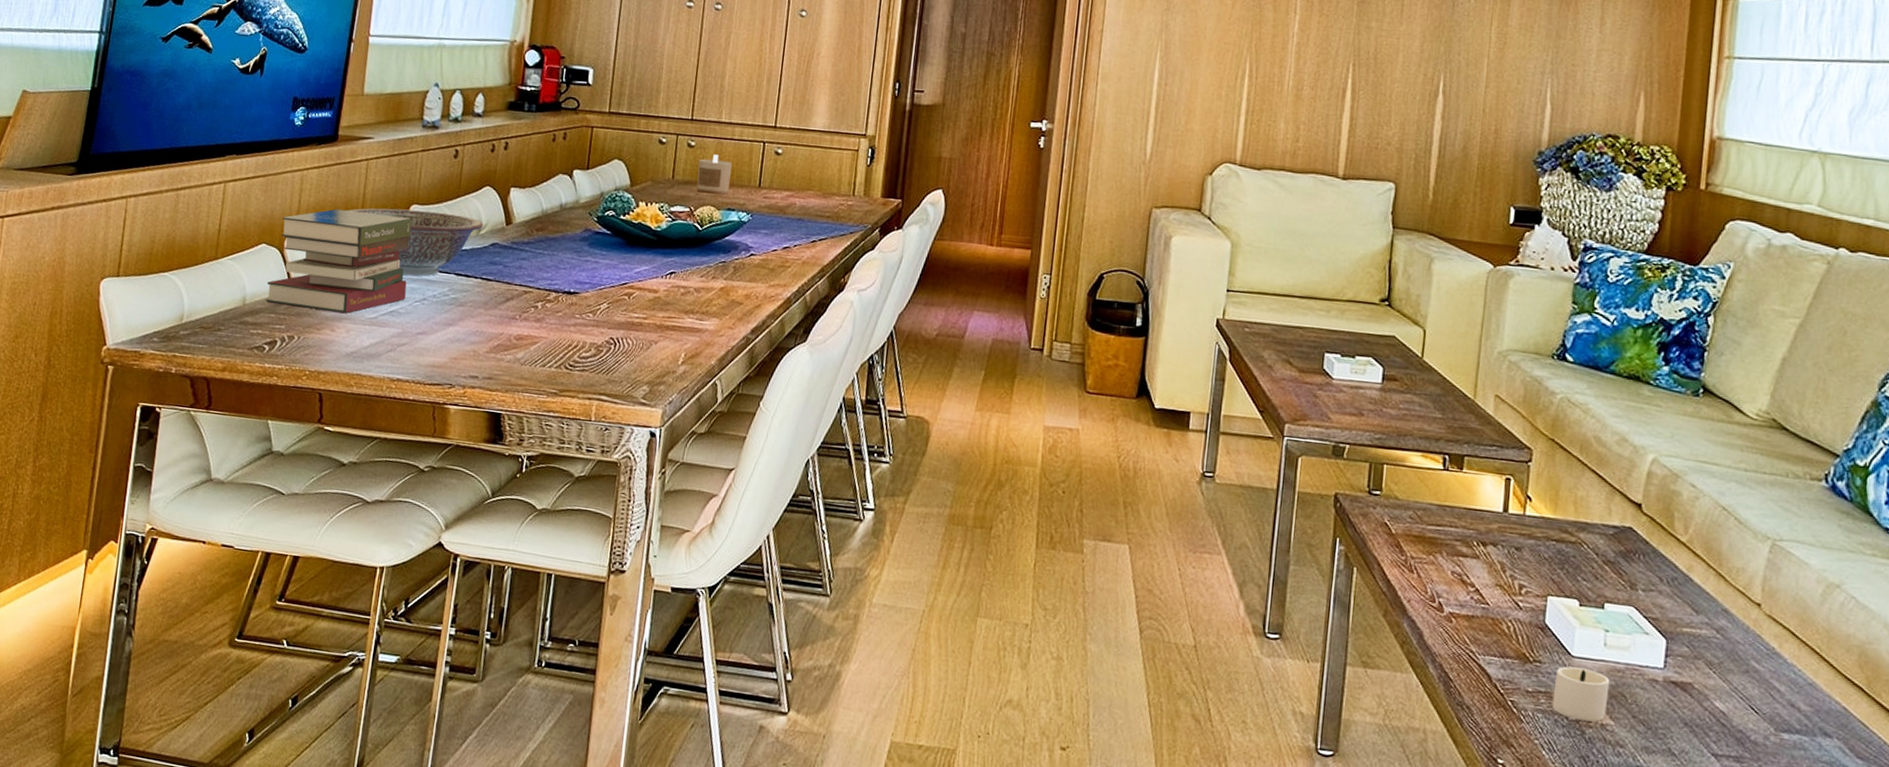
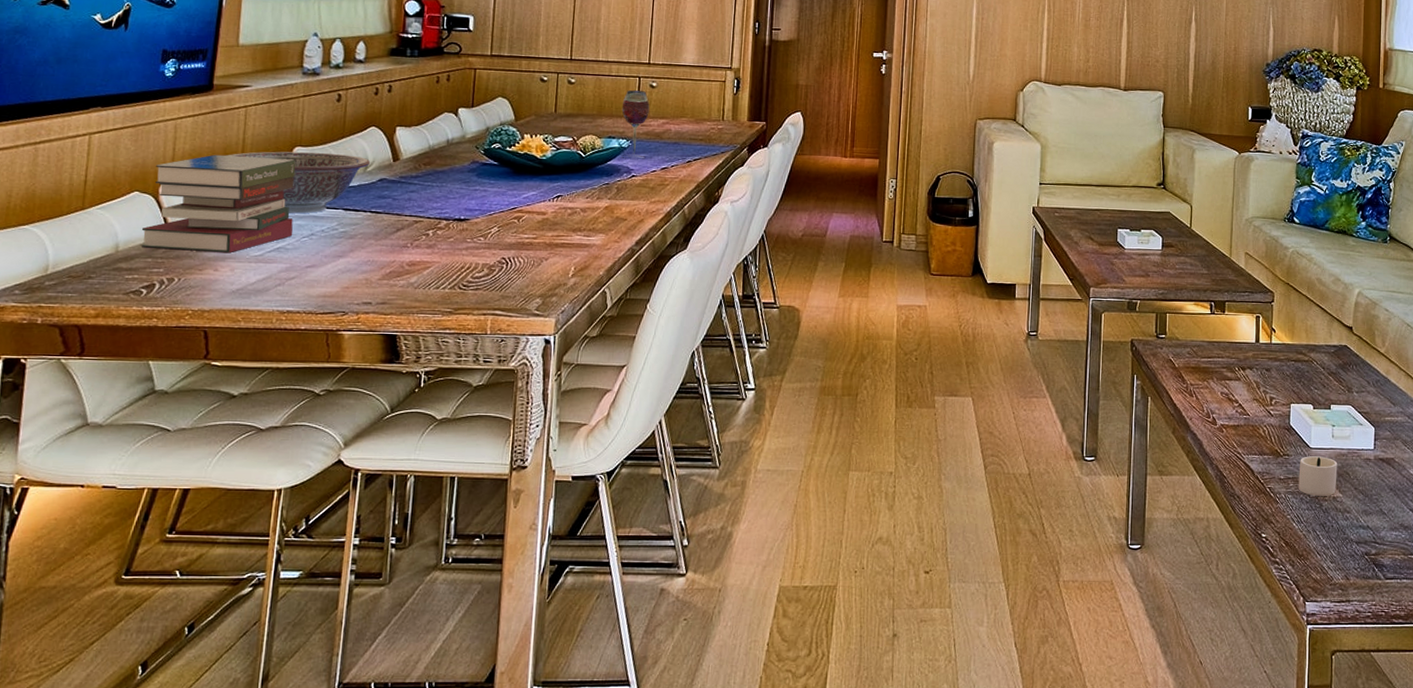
candle: present [696,154,732,198] -> none [578,89,610,127]
wineglass: none [740,156,774,237] -> present [621,90,650,160]

